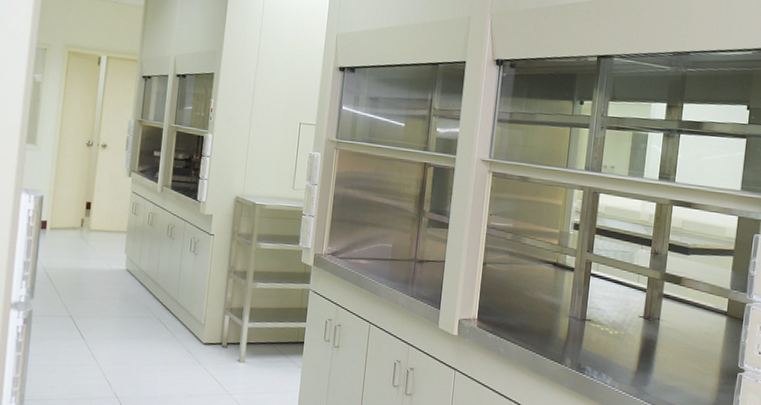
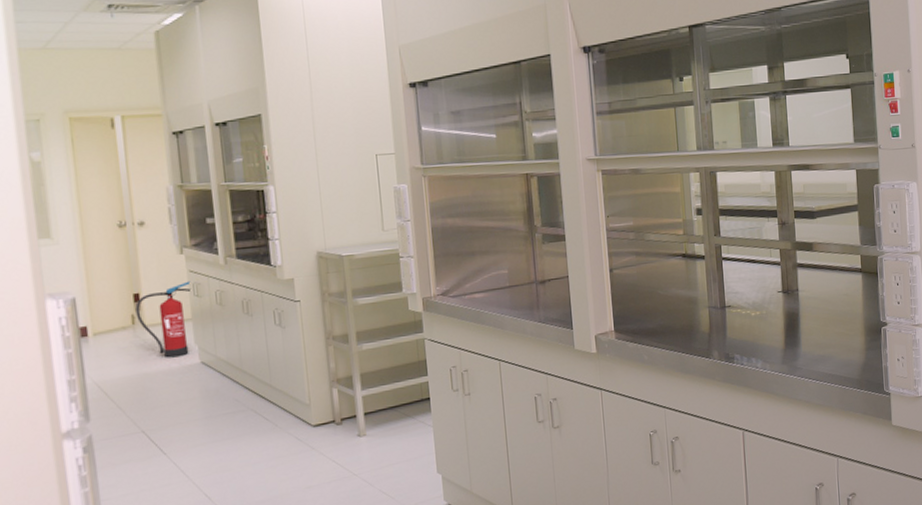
fire extinguisher: none [85,200,132,261] -> present [135,281,192,358]

